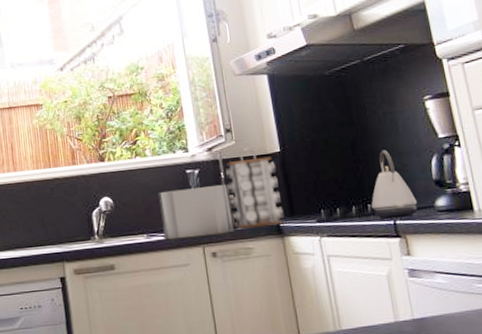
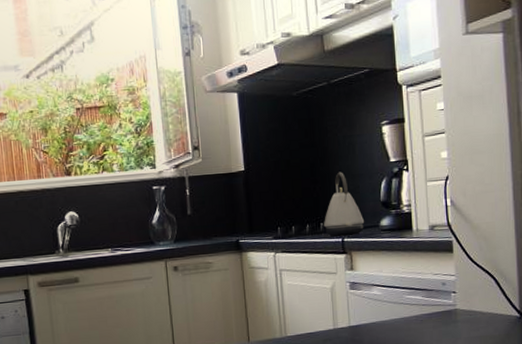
toaster: present [157,184,239,242] -> none [123,201,201,257]
spice rack: present [225,148,284,229] -> none [190,166,244,245]

